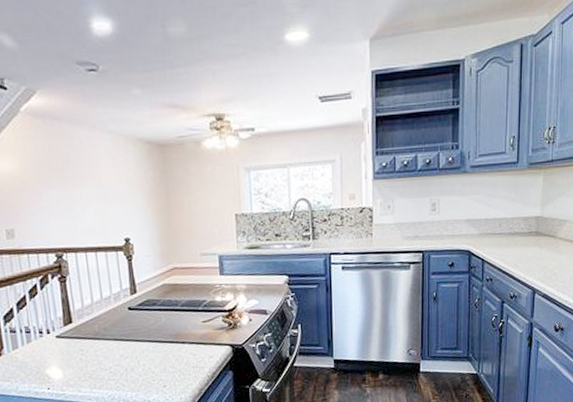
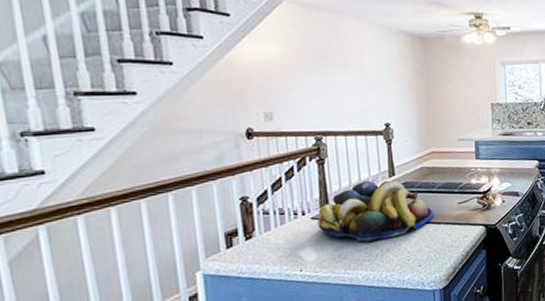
fruit bowl: none [62,298,178,361] -> present [317,180,435,242]

